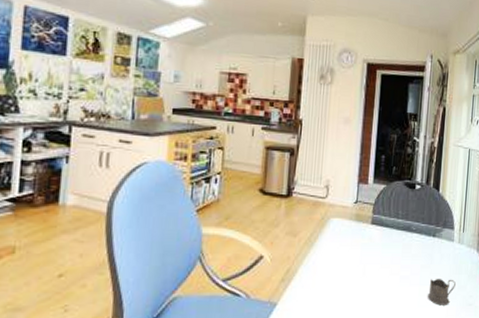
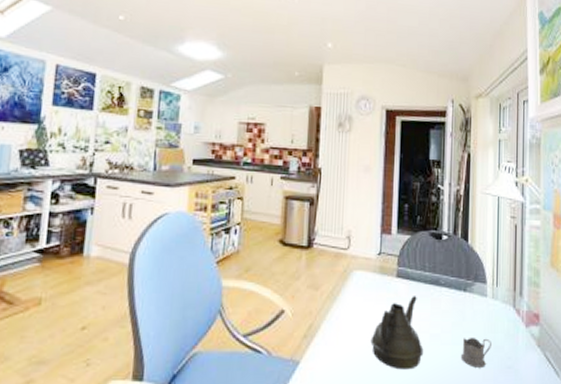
teapot: none [345,241,394,309] -> present [370,296,424,370]

